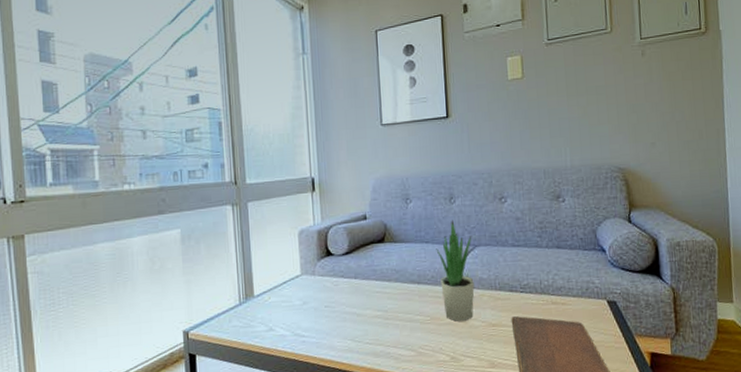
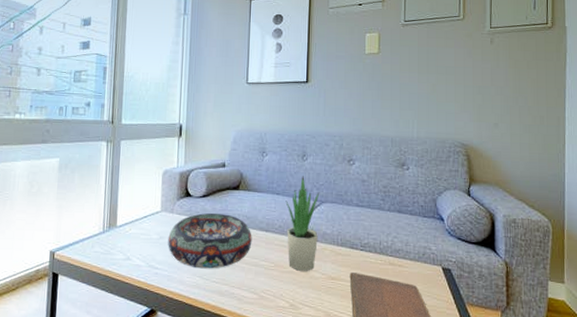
decorative bowl: none [312,270,404,332] -> present [168,213,252,269]

